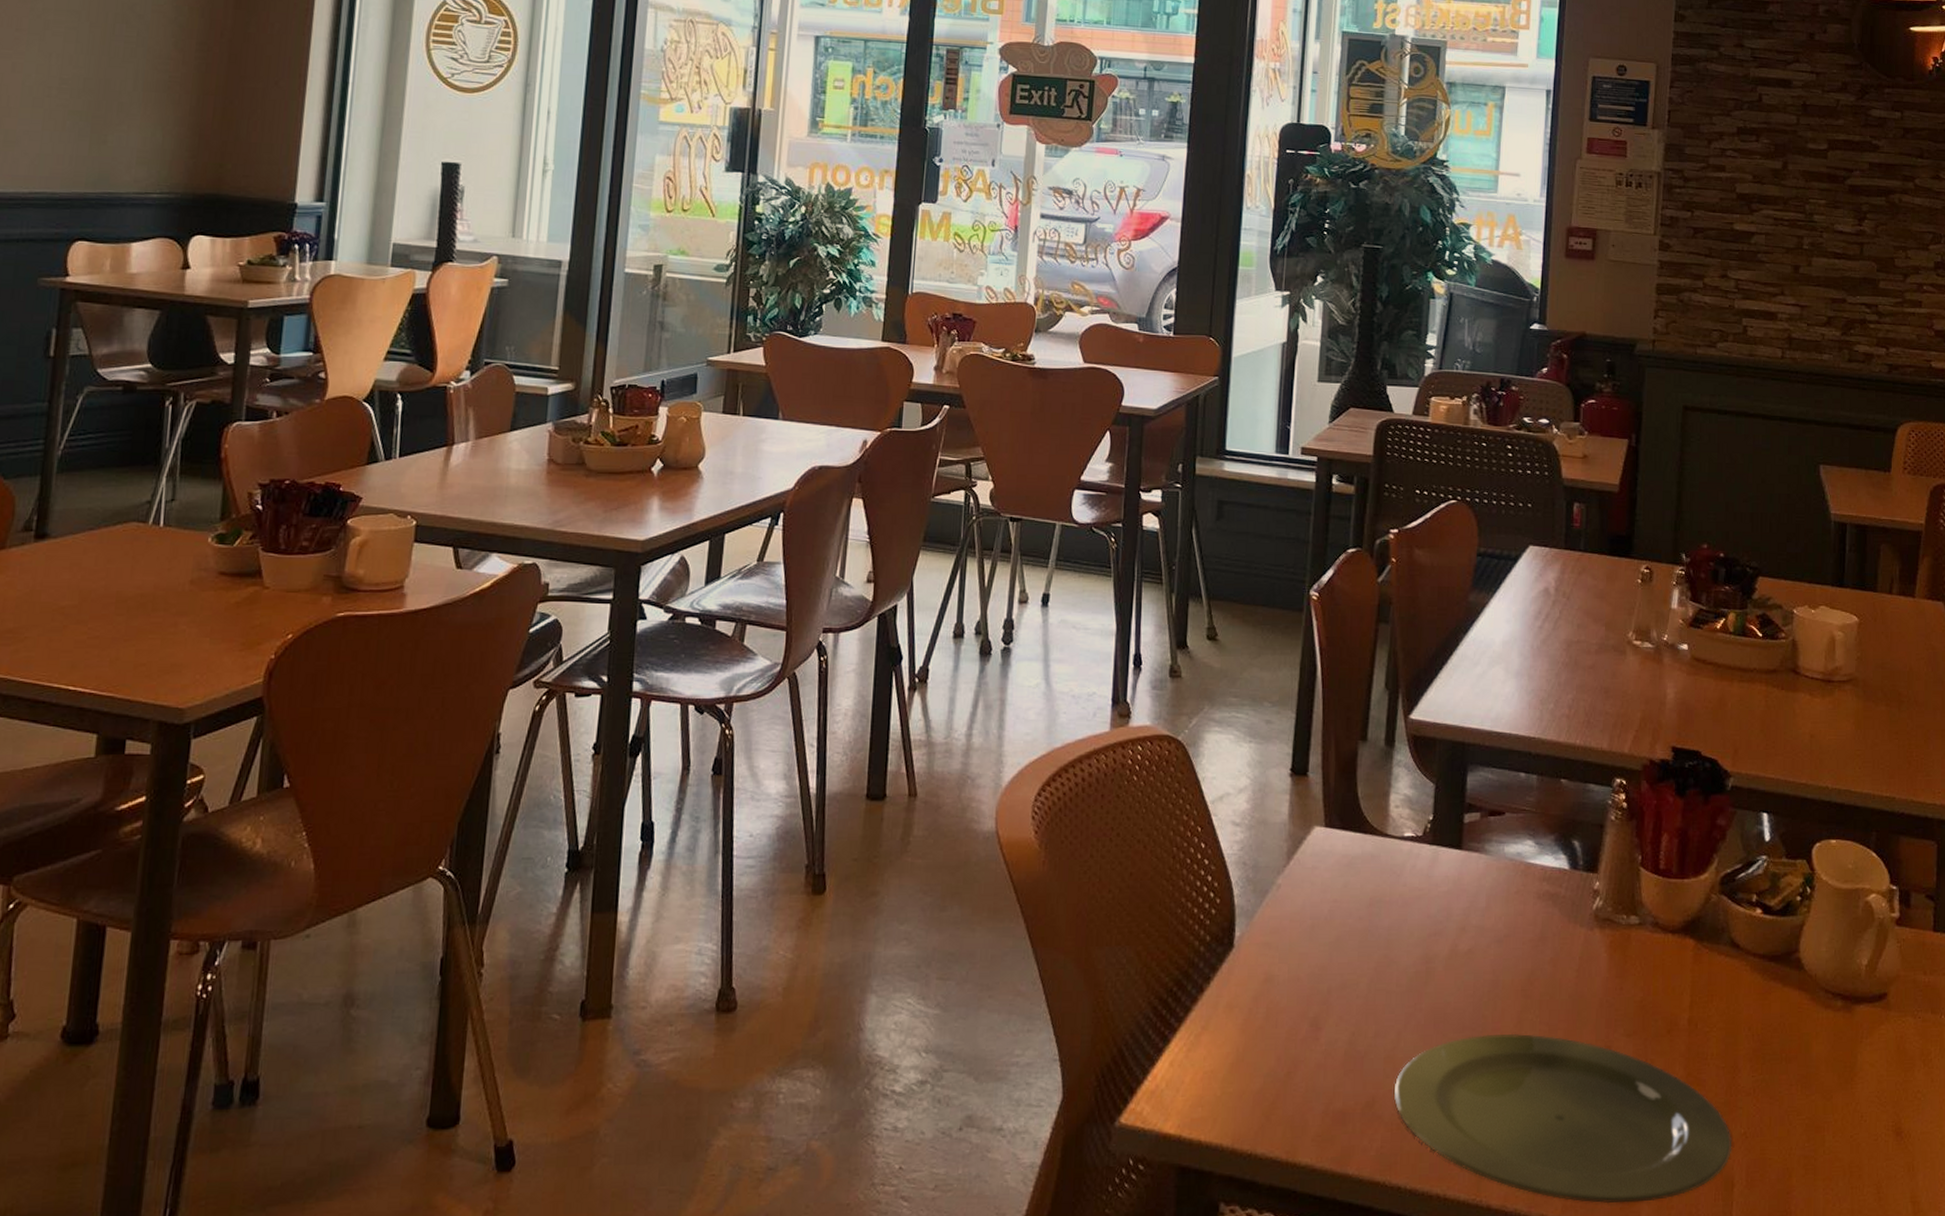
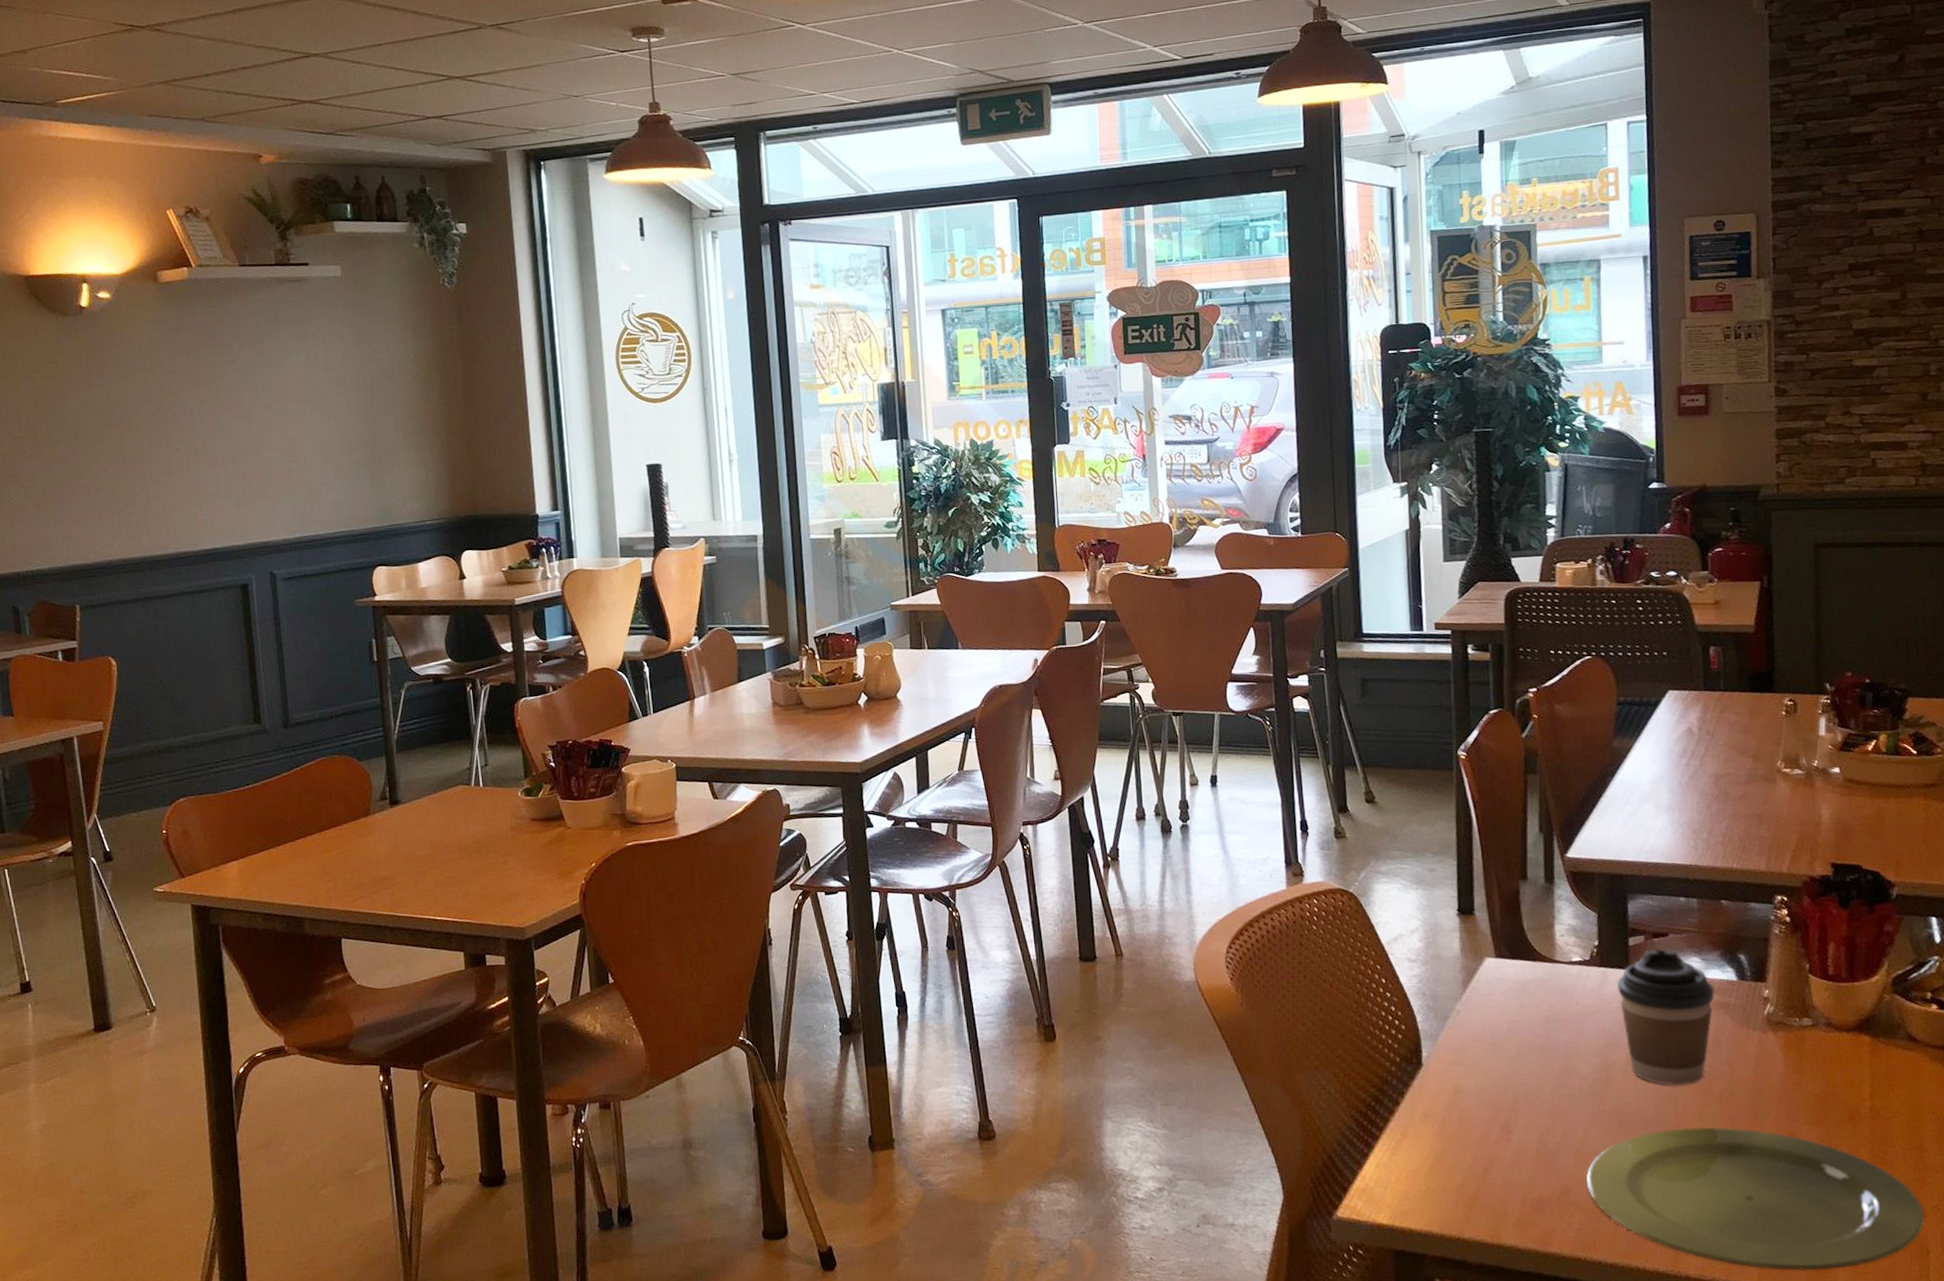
coffee cup: none [1447,828,1545,985] -> present [1616,949,1715,1086]

